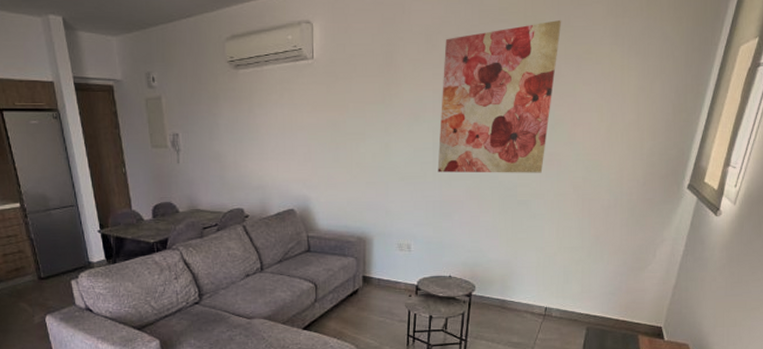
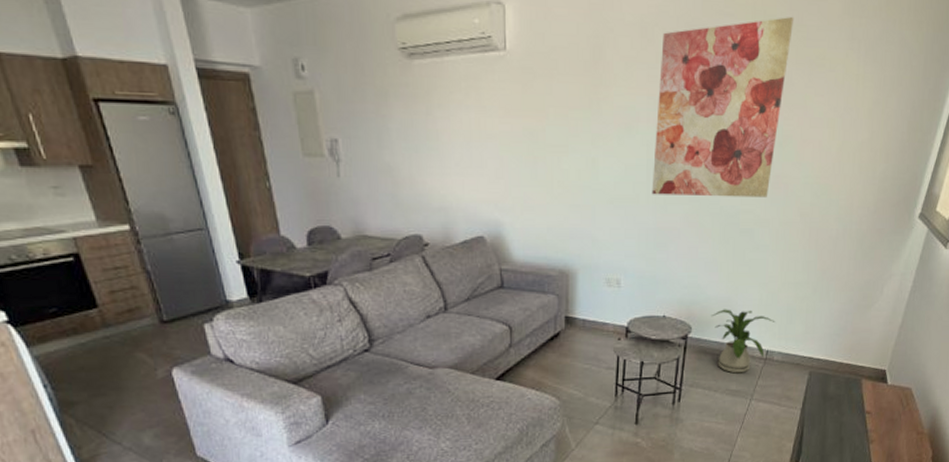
house plant: none [493,270,553,328] -> present [711,309,775,374]

